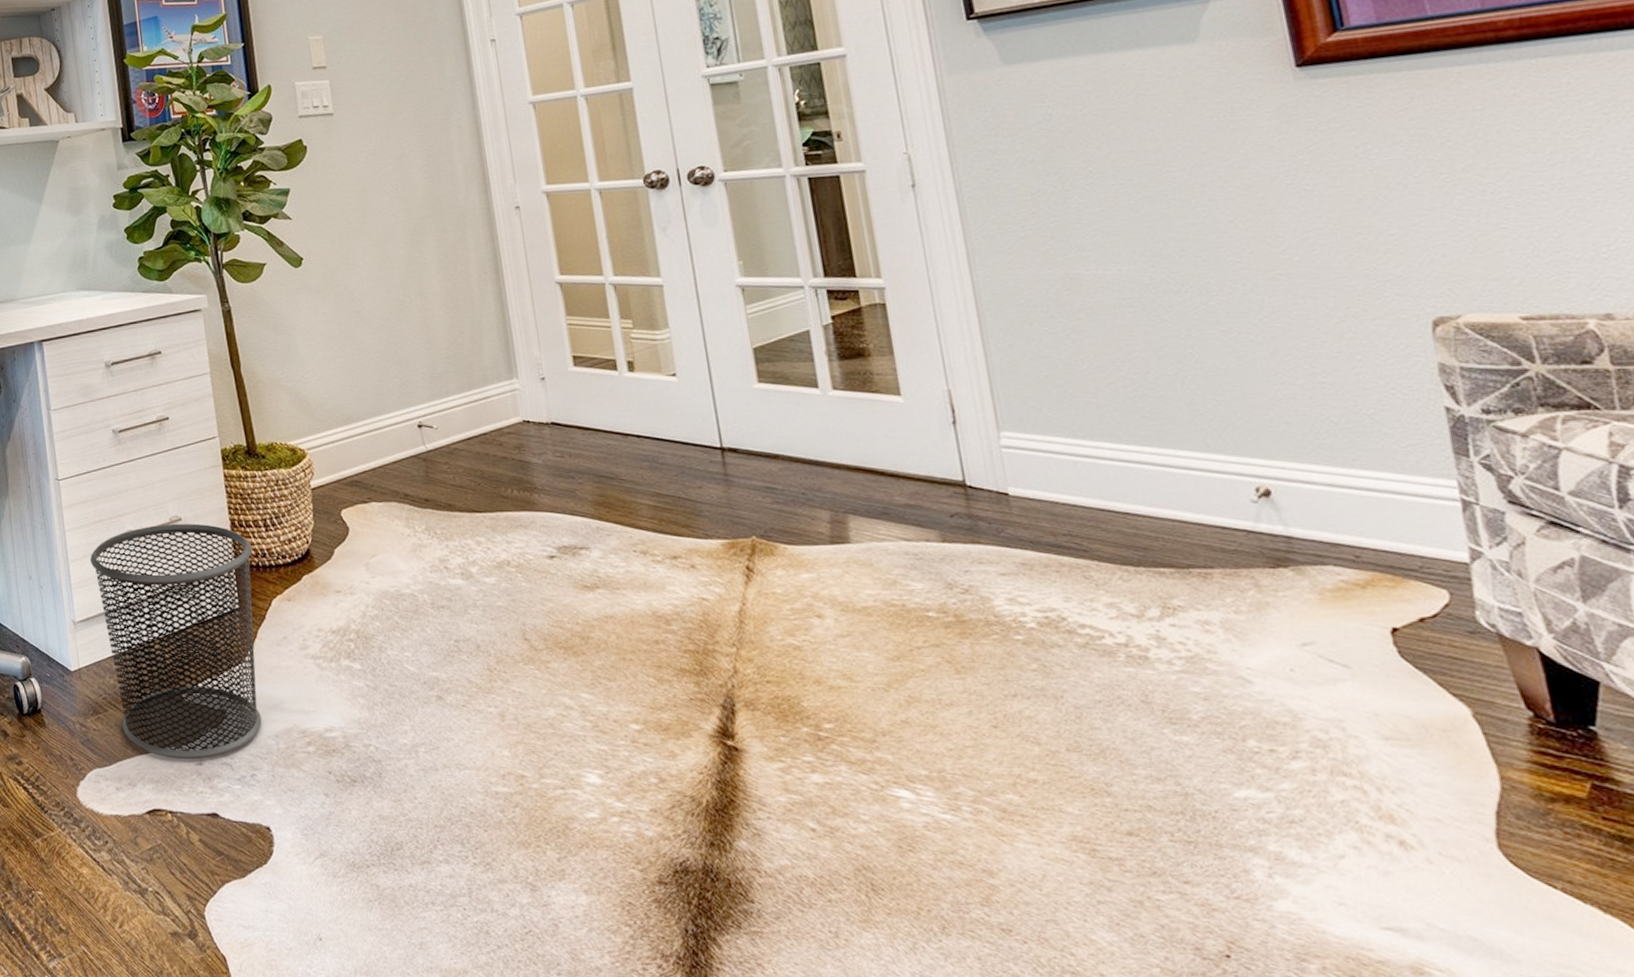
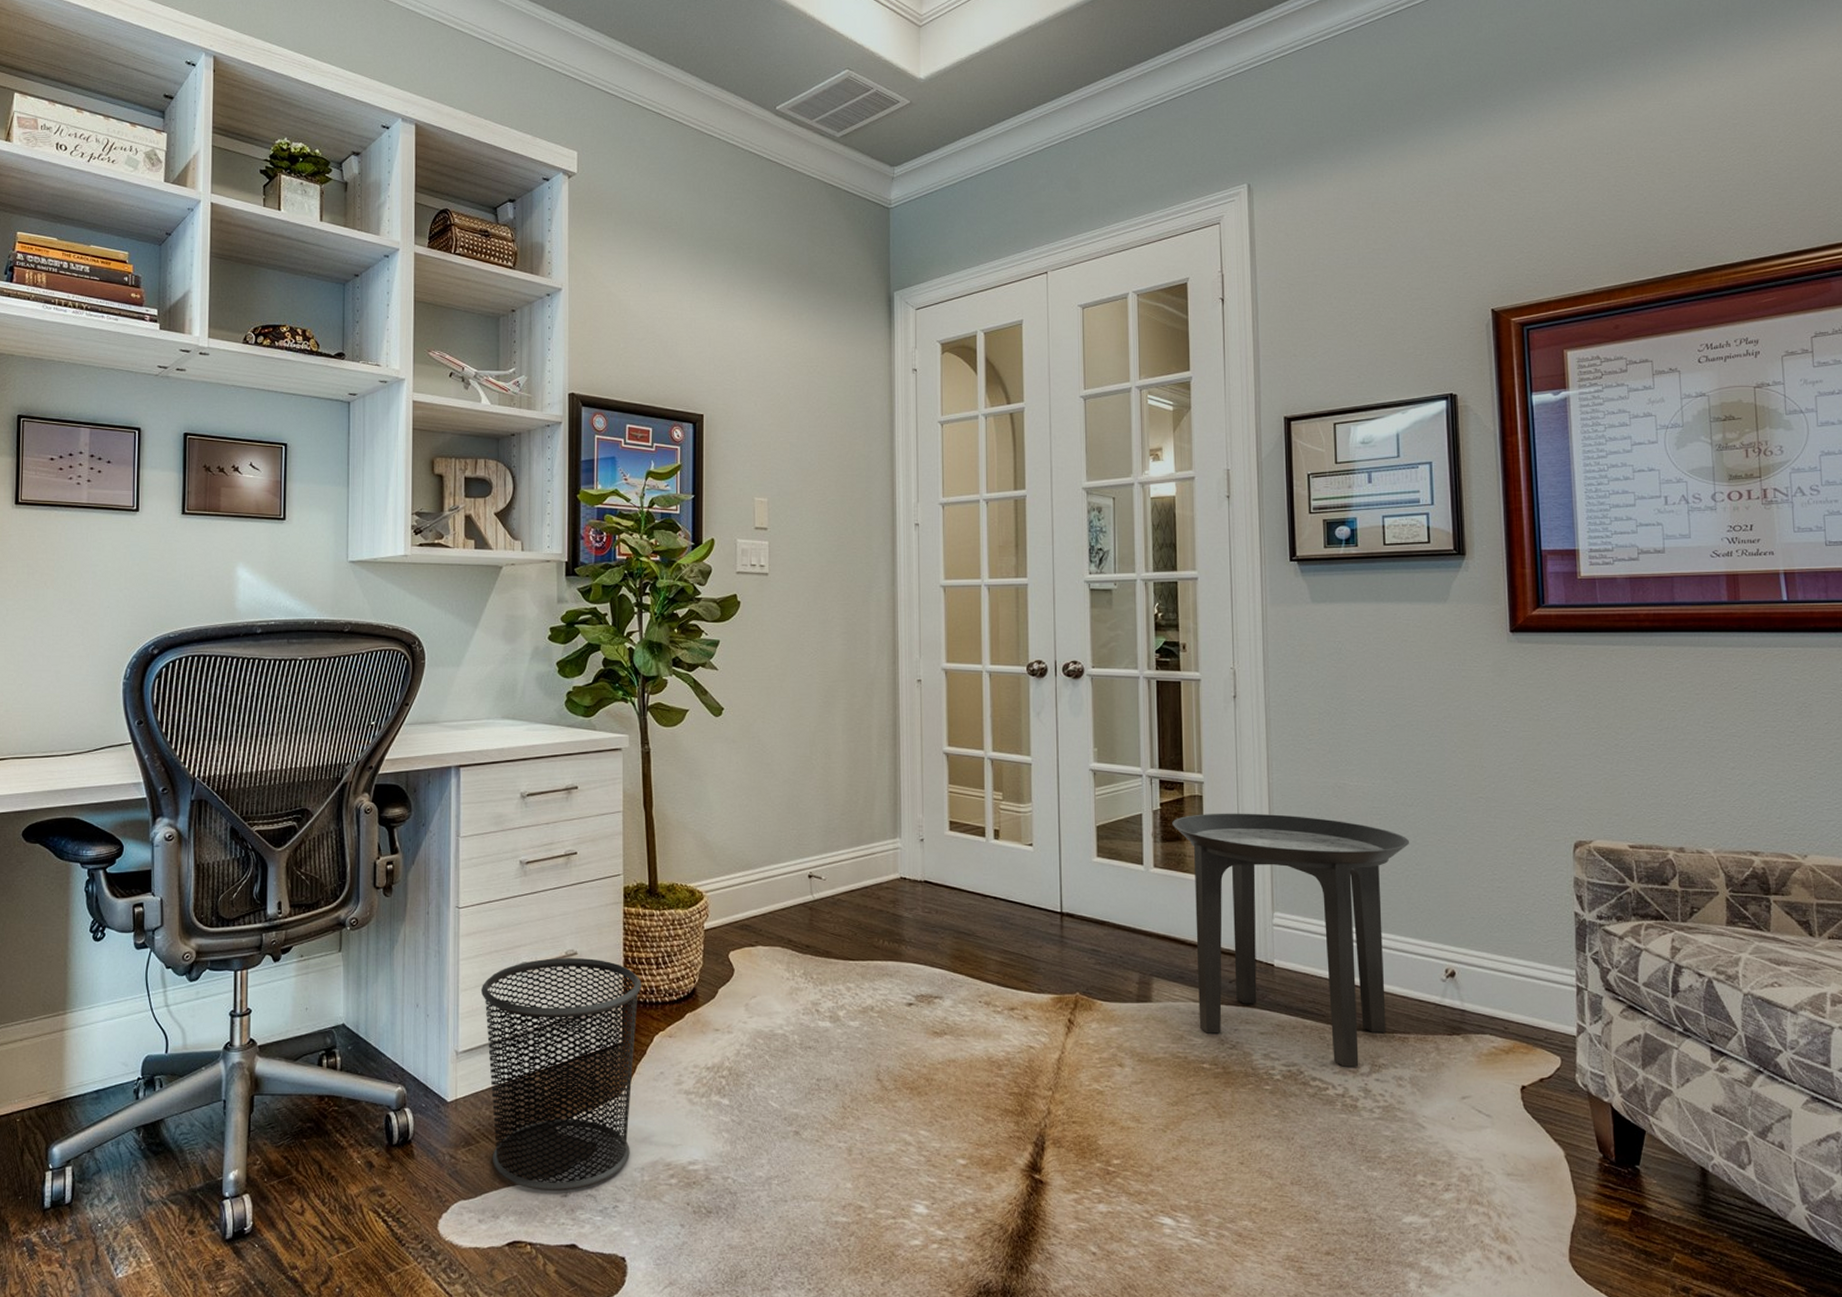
side table: none [849,316,1182,611] -> present [1172,813,1410,1067]

